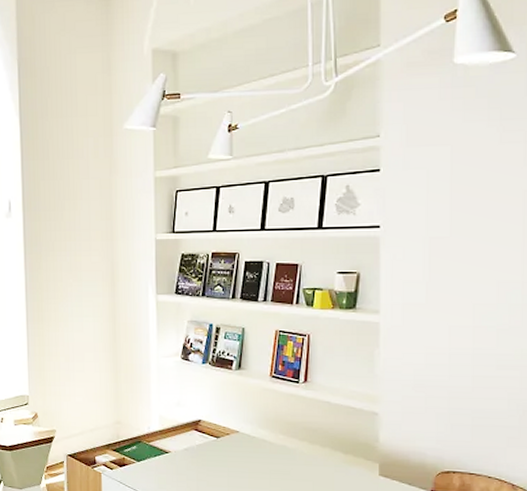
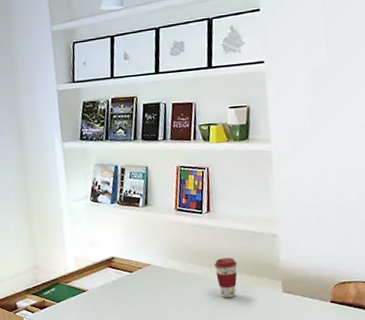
coffee cup: none [307,432,333,476] -> present [214,258,238,298]

